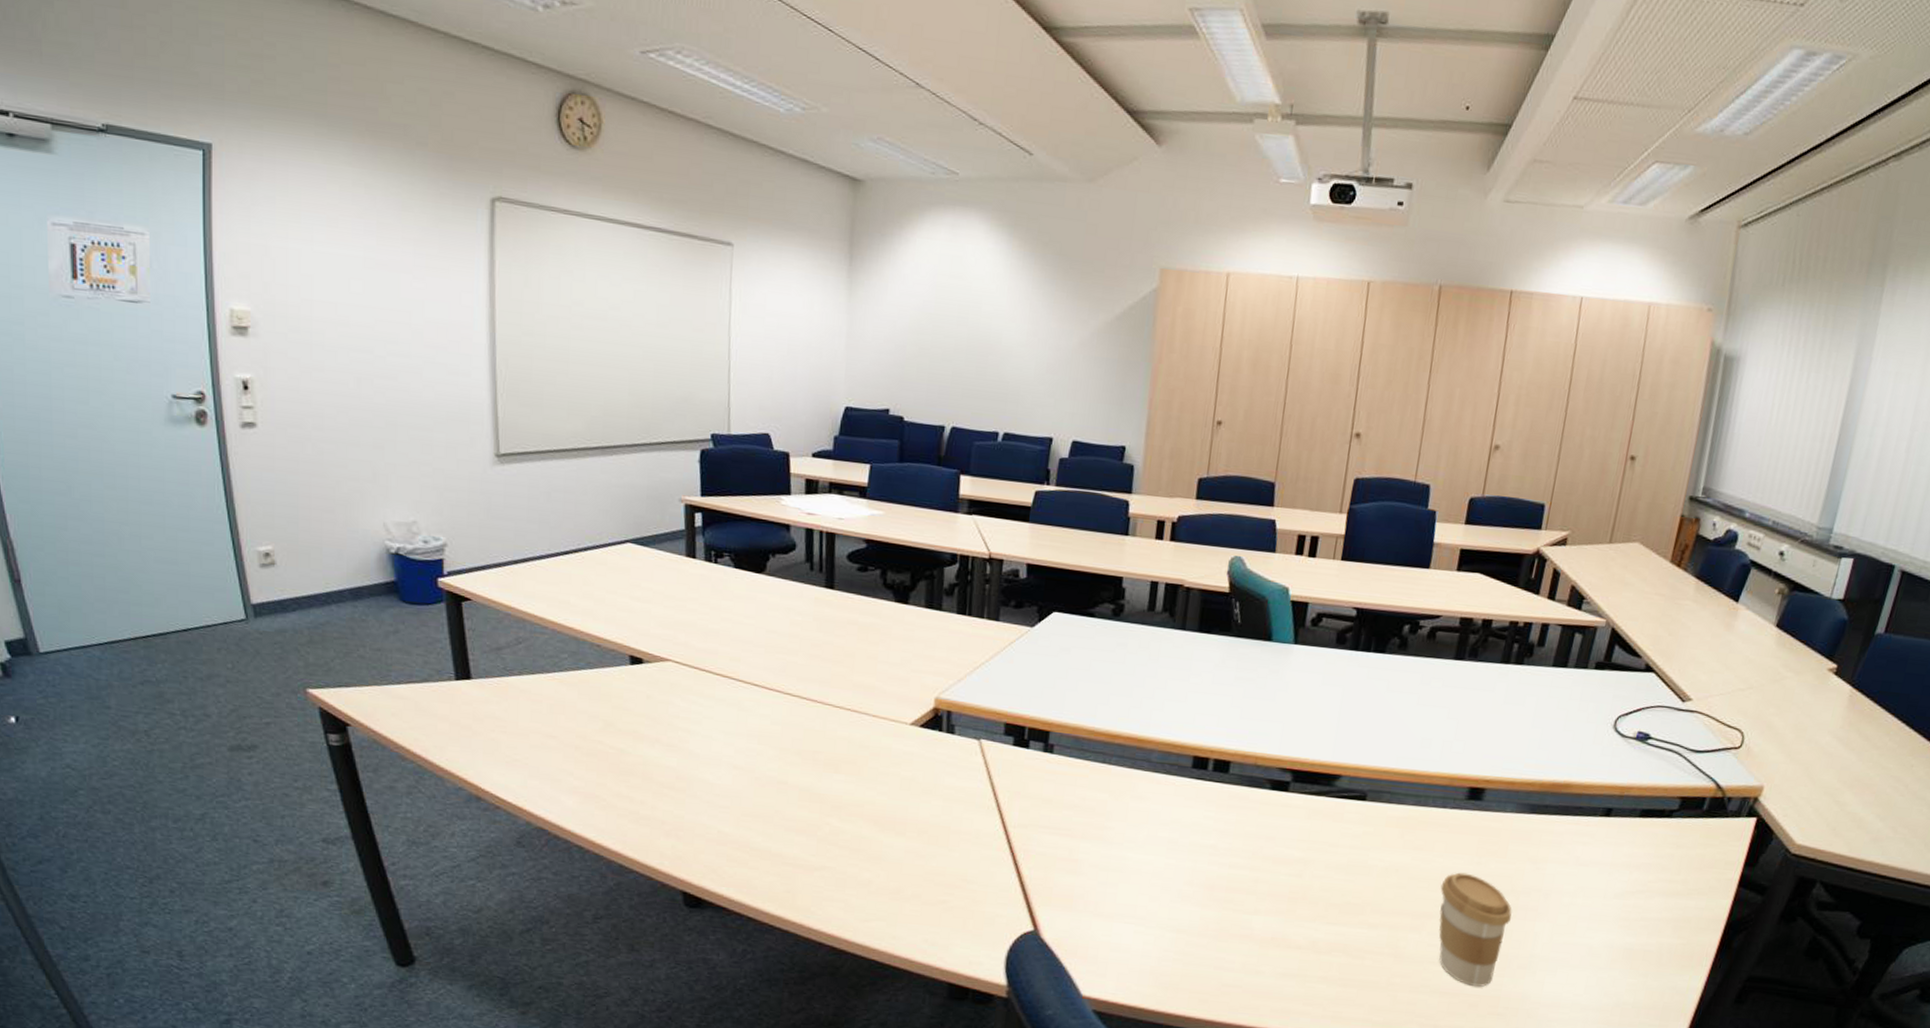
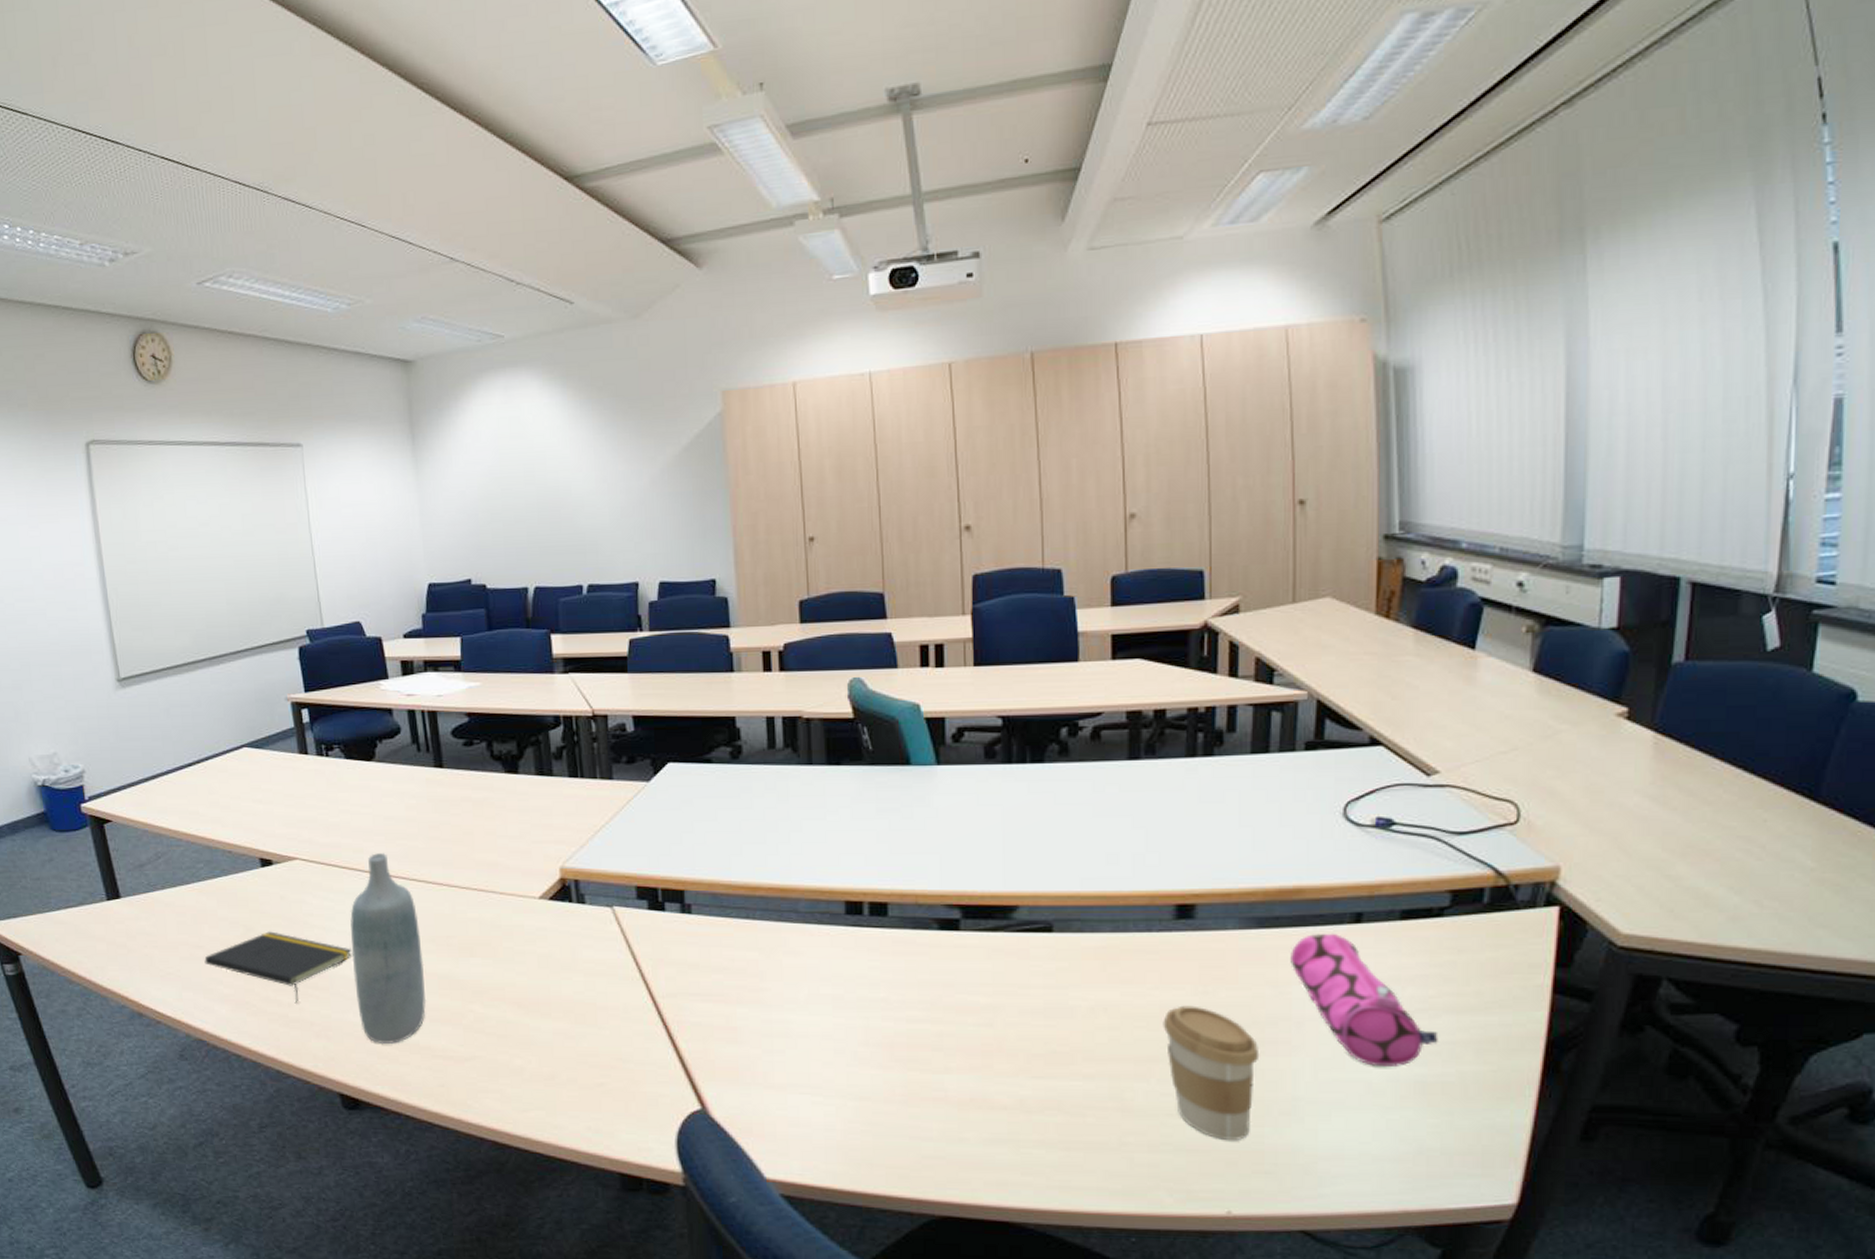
notepad: none [556,728,714,801] -> present [204,931,351,1002]
bottle: none [713,664,788,849] -> present [350,853,427,1045]
pencil case: none [1550,822,1649,936] -> present [1290,933,1438,1068]

